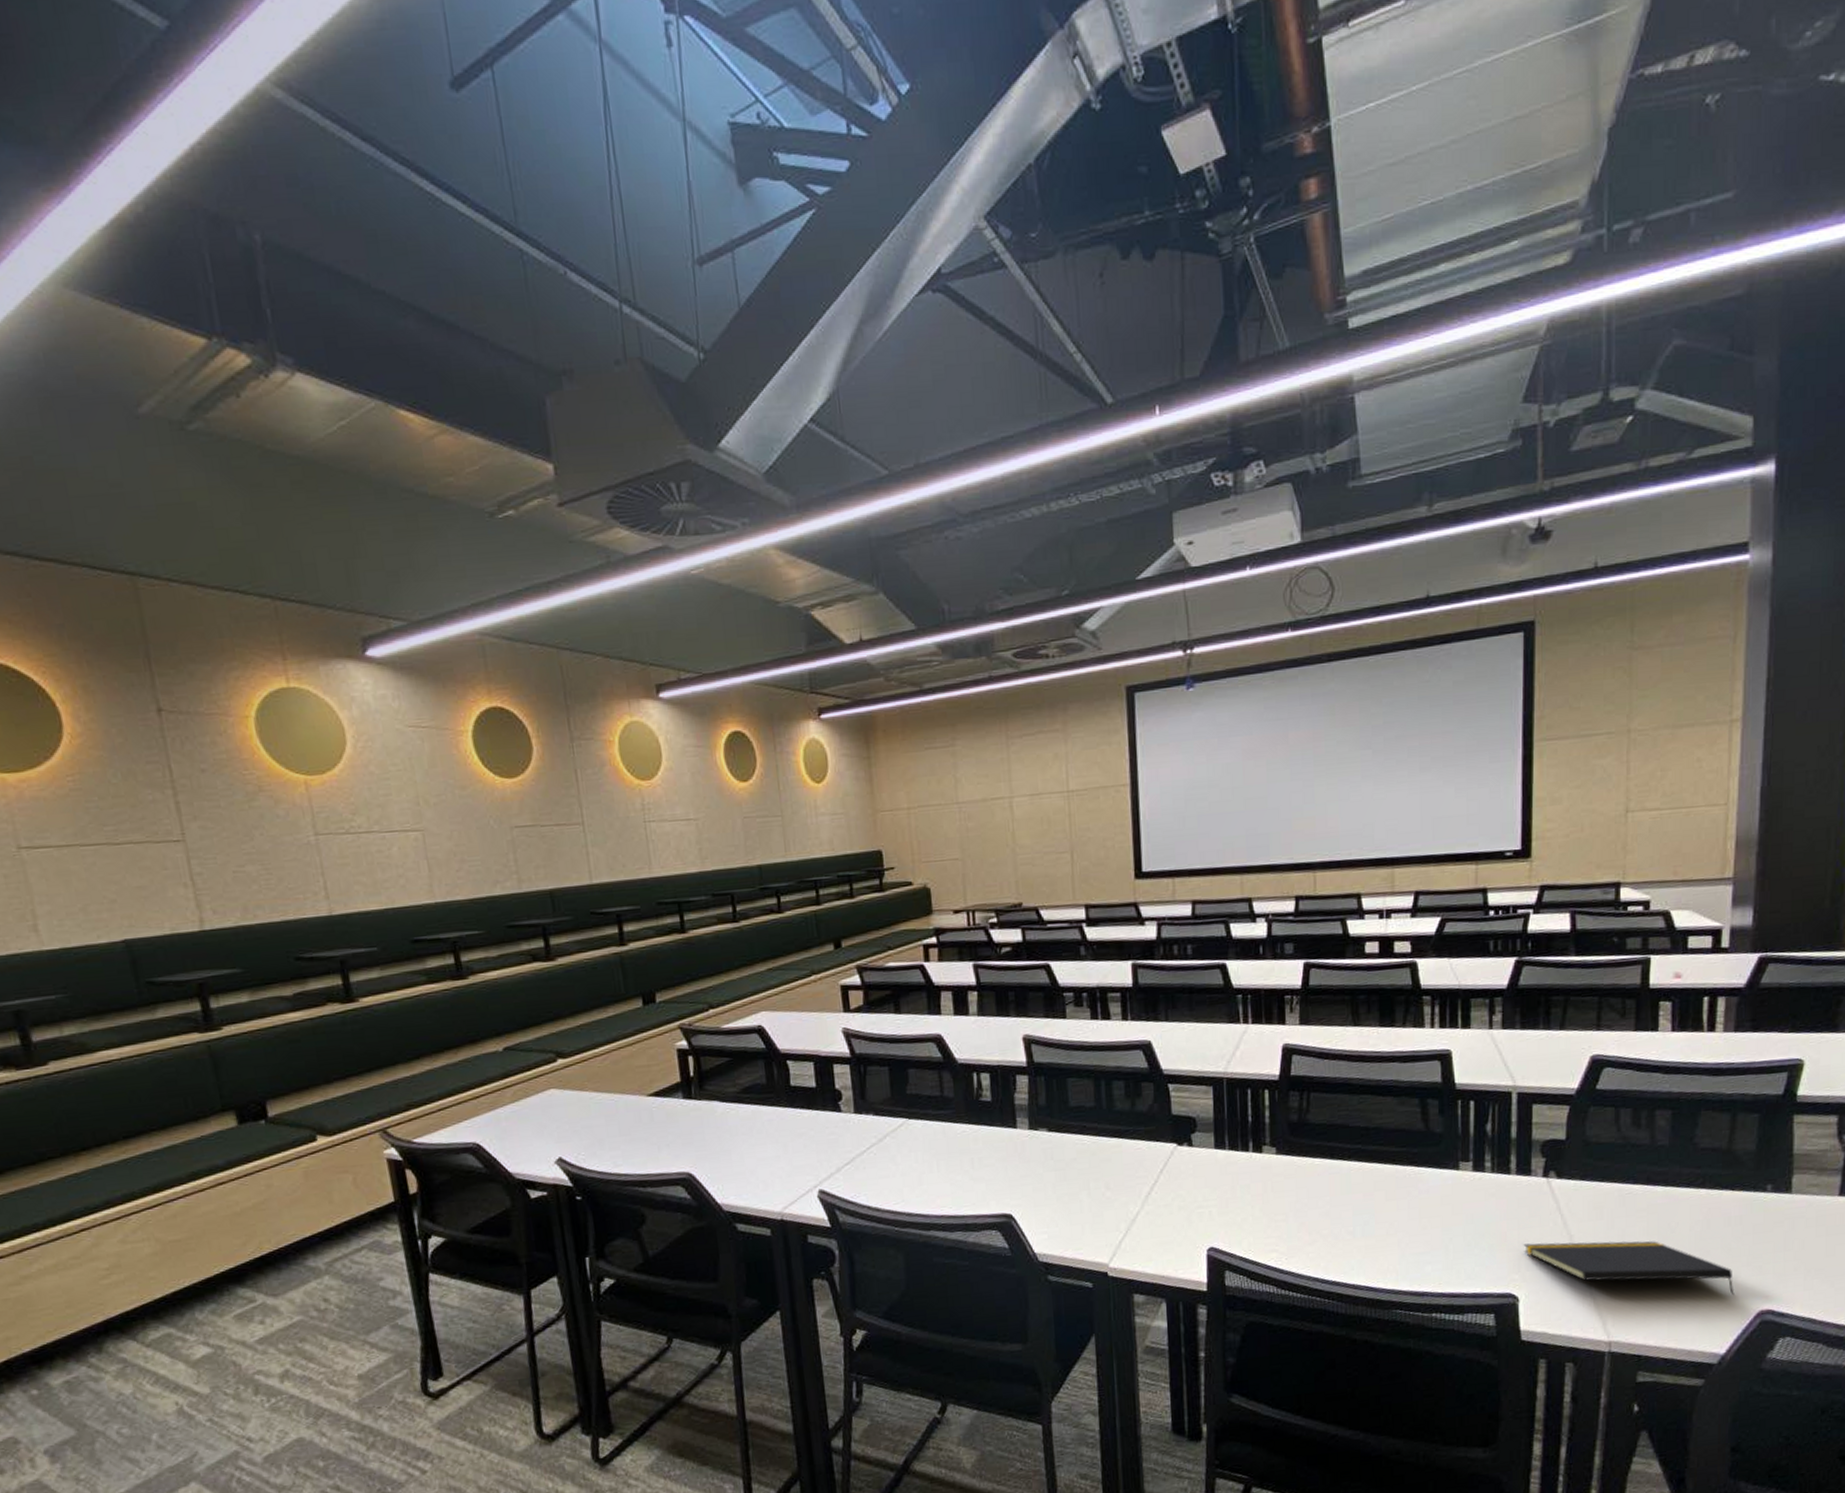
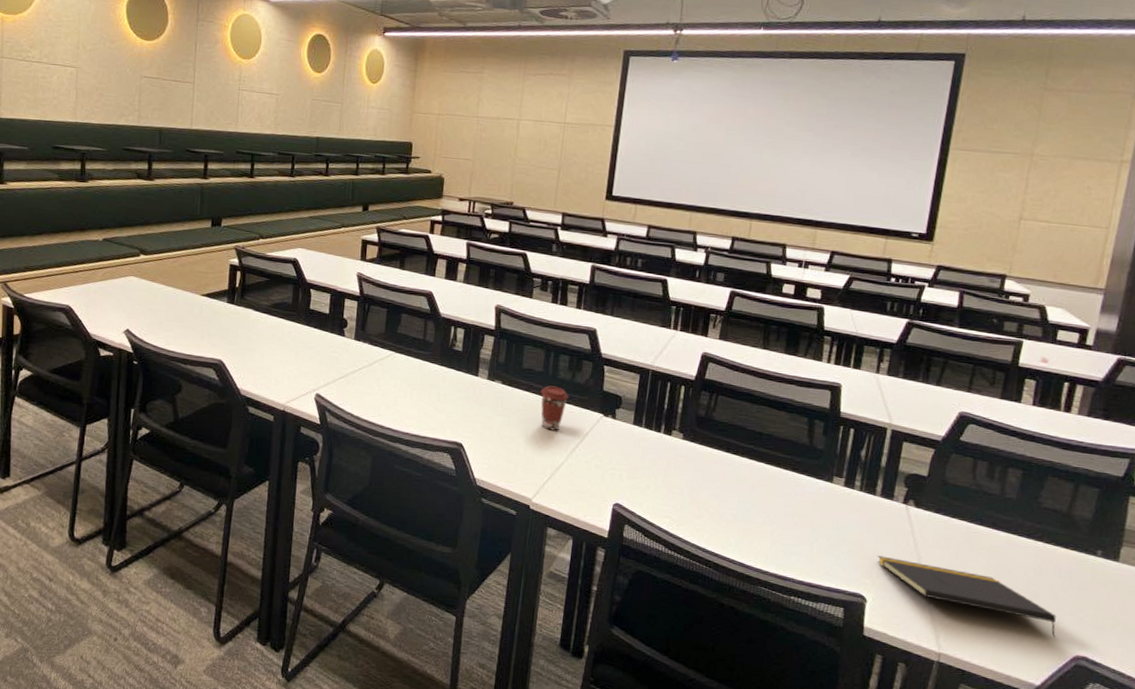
coffee cup: none [1096,1121,1132,1176] -> present [540,385,569,431]

